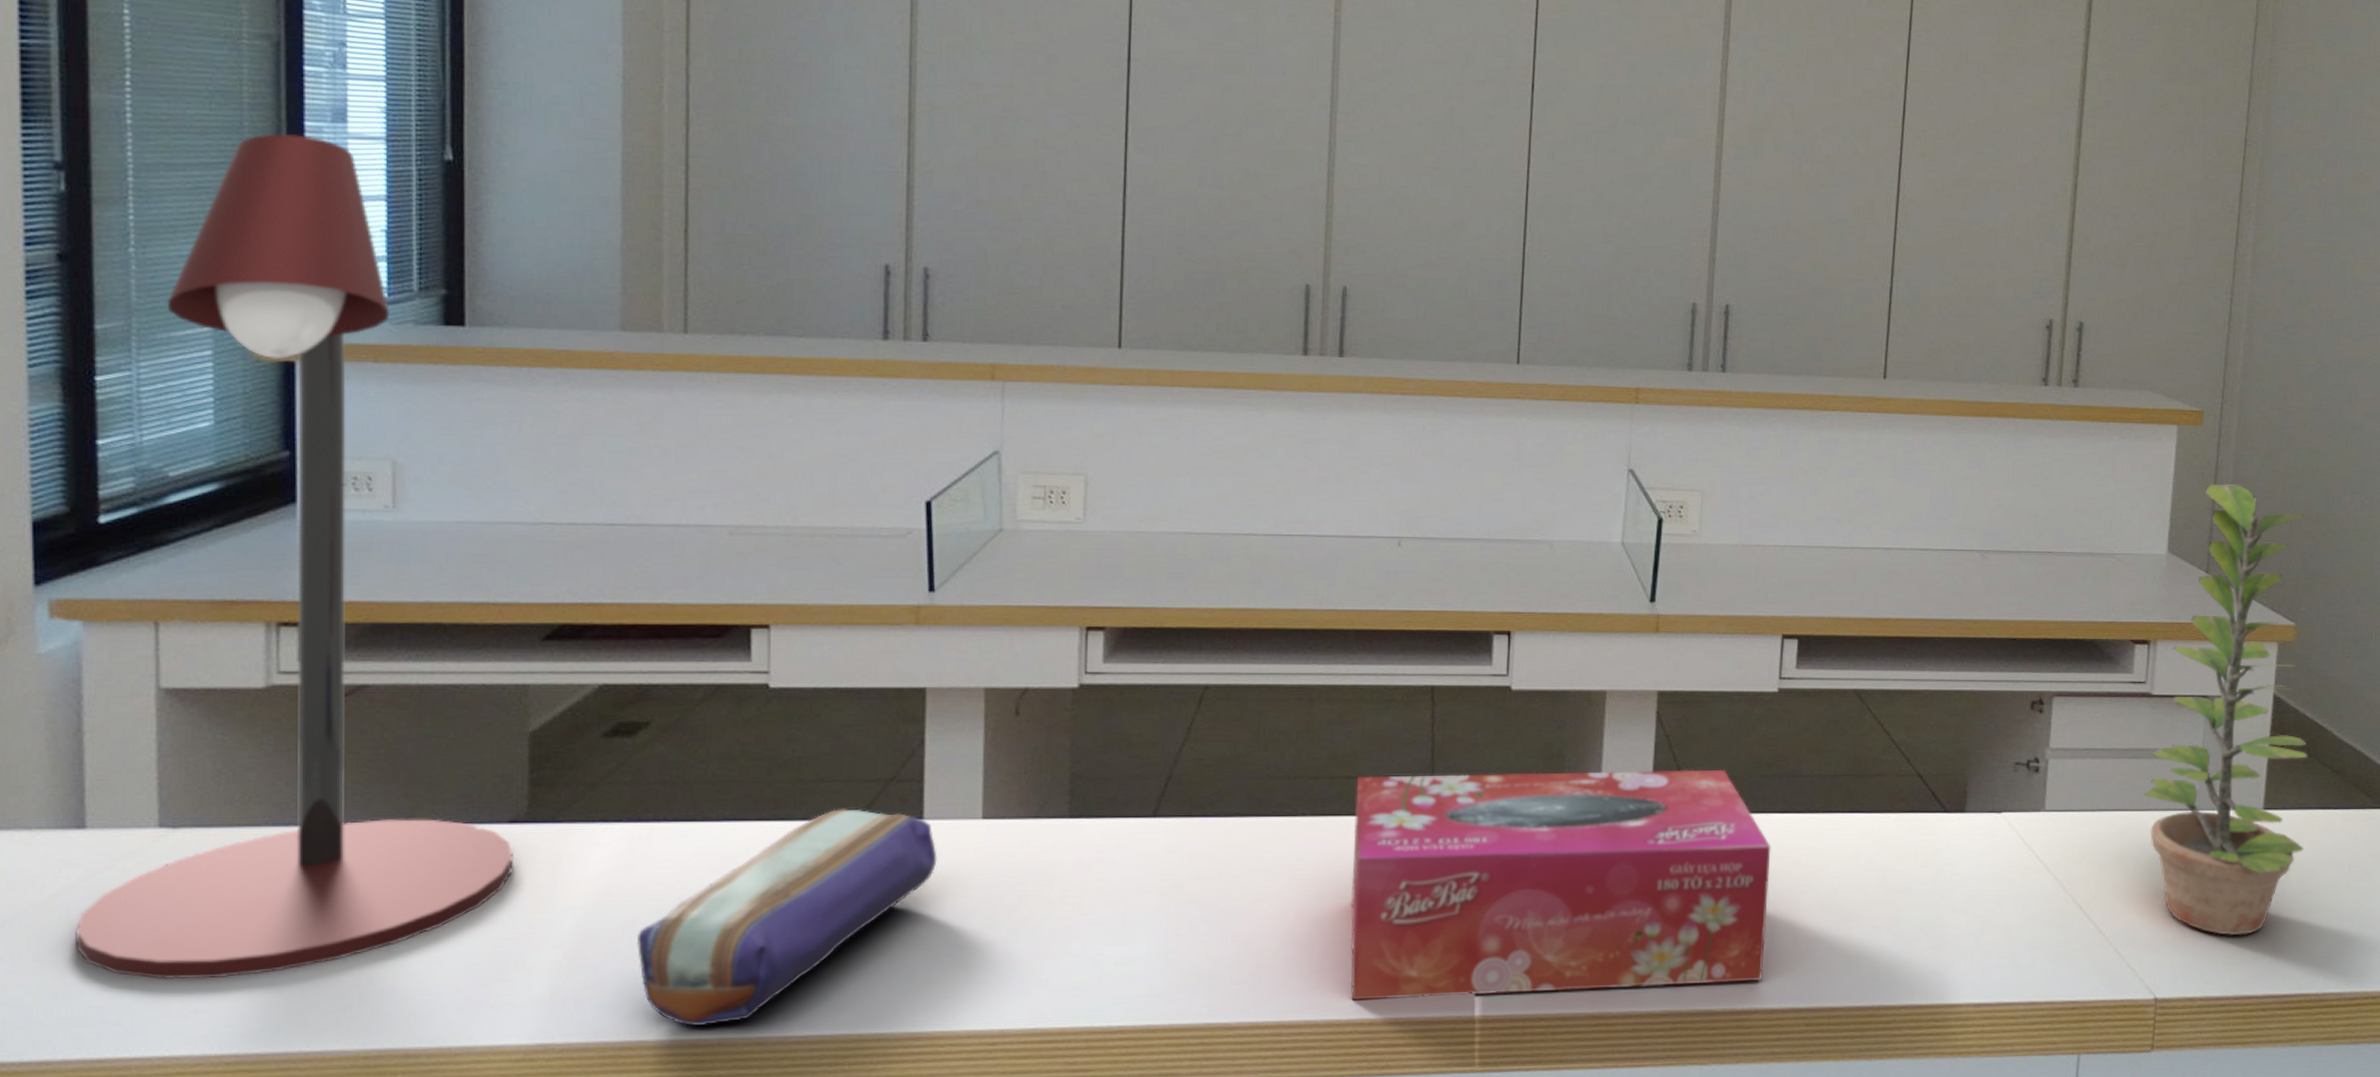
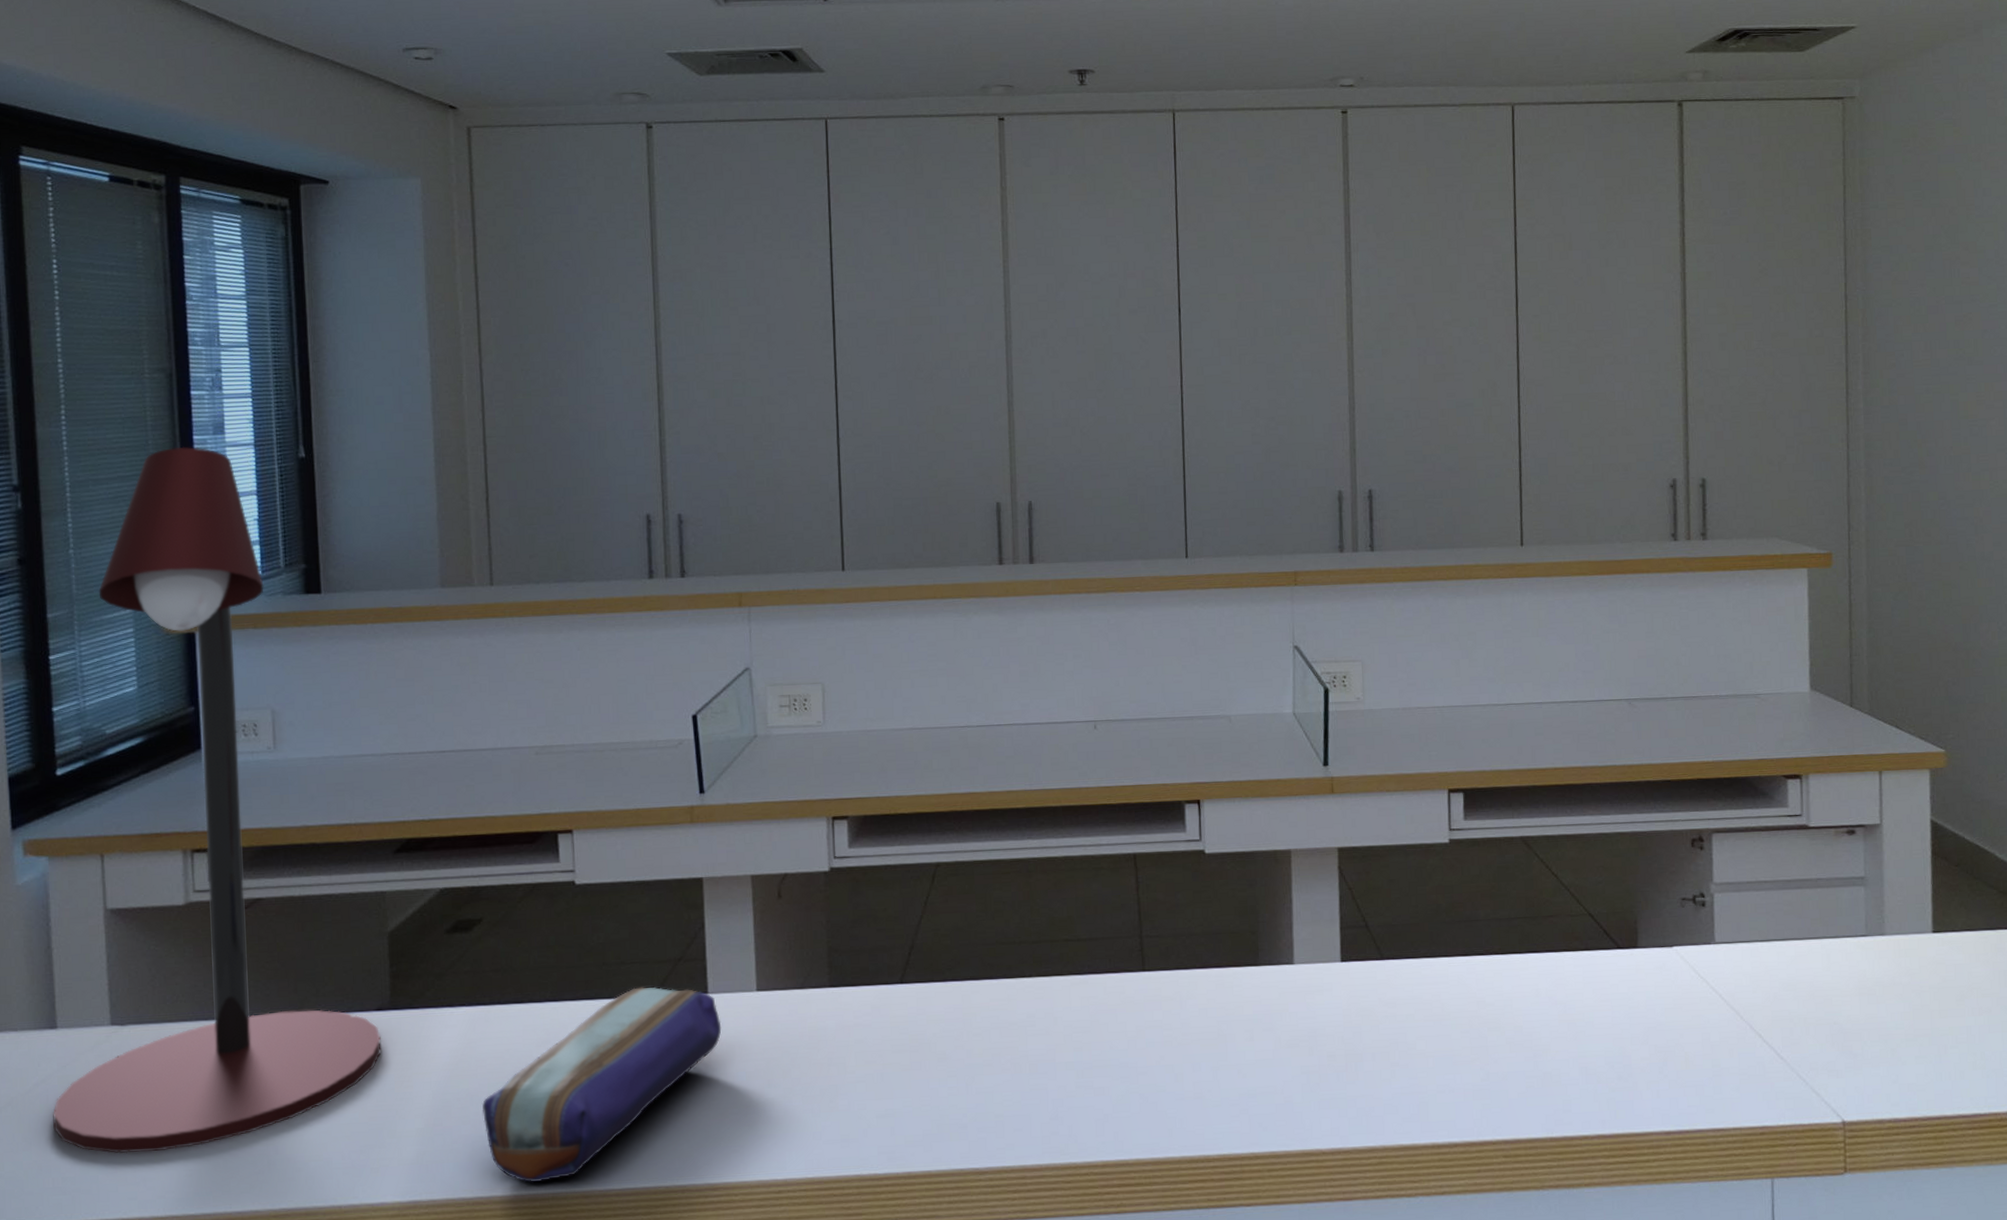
tissue box: present [1350,769,1771,1001] -> none [1074,918,1460,1145]
plant: present [2144,483,2308,936] -> none [1811,620,1978,1058]

